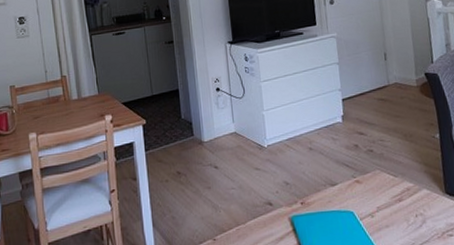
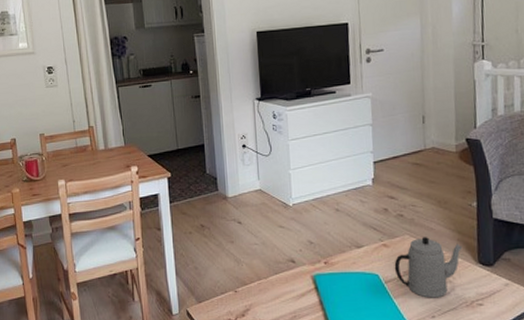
teapot: none [367,171,430,233] -> present [394,237,463,298]

